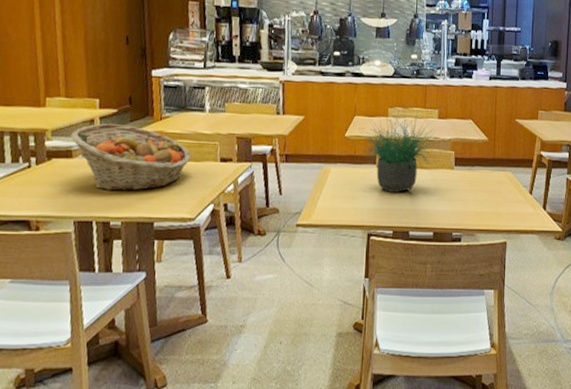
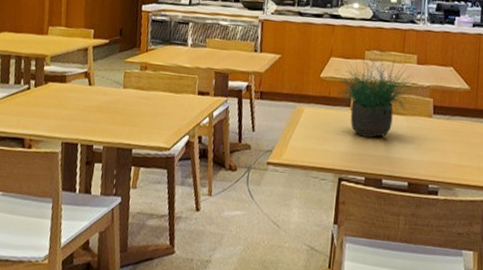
fruit basket: present [70,123,192,191] -> none [66,52,172,117]

